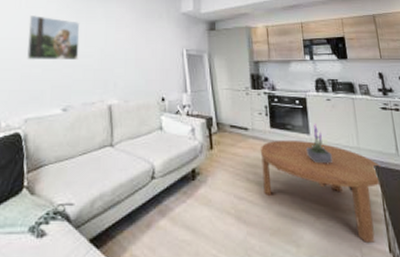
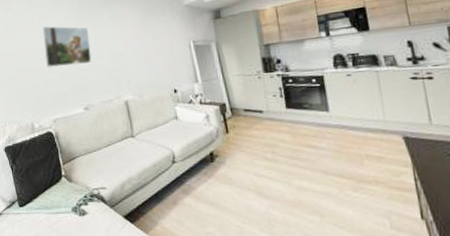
coffee table: present [261,139,380,242] -> none [277,118,410,211]
potted plant: present [307,124,332,164] -> none [326,101,355,139]

